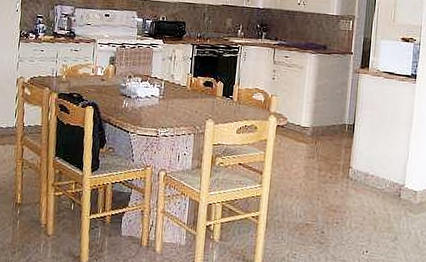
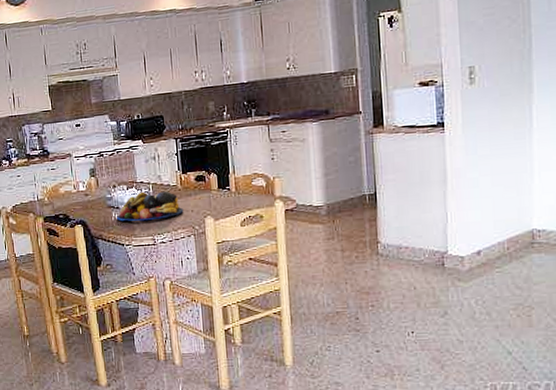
fruit bowl: none [126,86,189,115] -> present [116,191,184,222]

